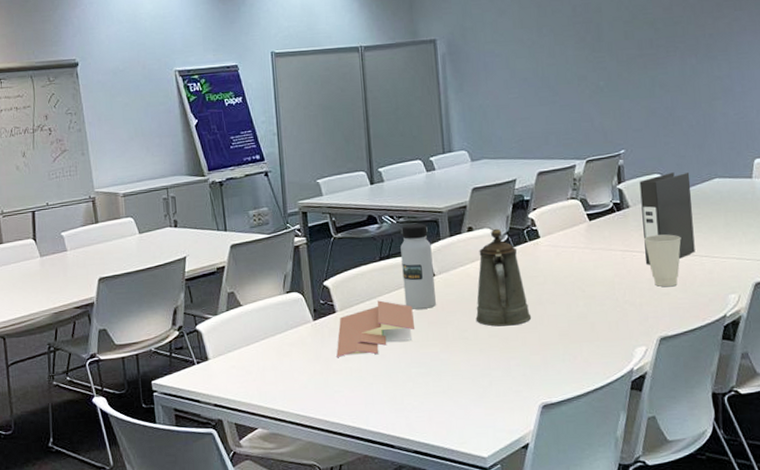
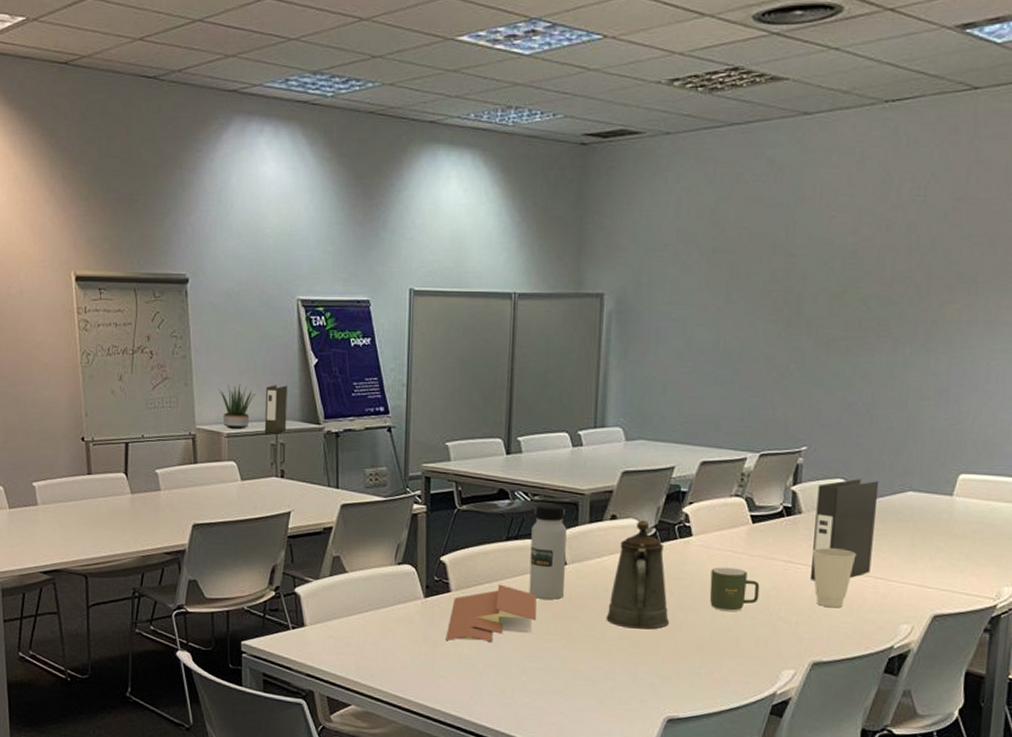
potted plant: none [112,149,144,189] -> present [219,384,254,430]
binder: none [154,145,176,190] -> present [264,385,288,434]
mug: none [560,261,605,302] -> present [709,567,760,612]

